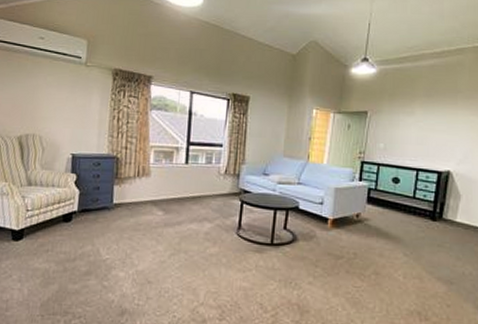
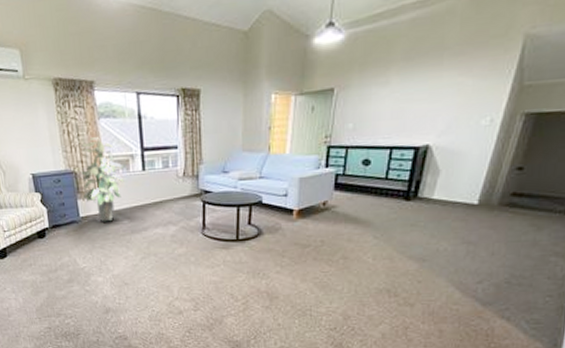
indoor plant: none [119,126,167,212] -> present [80,137,124,222]

